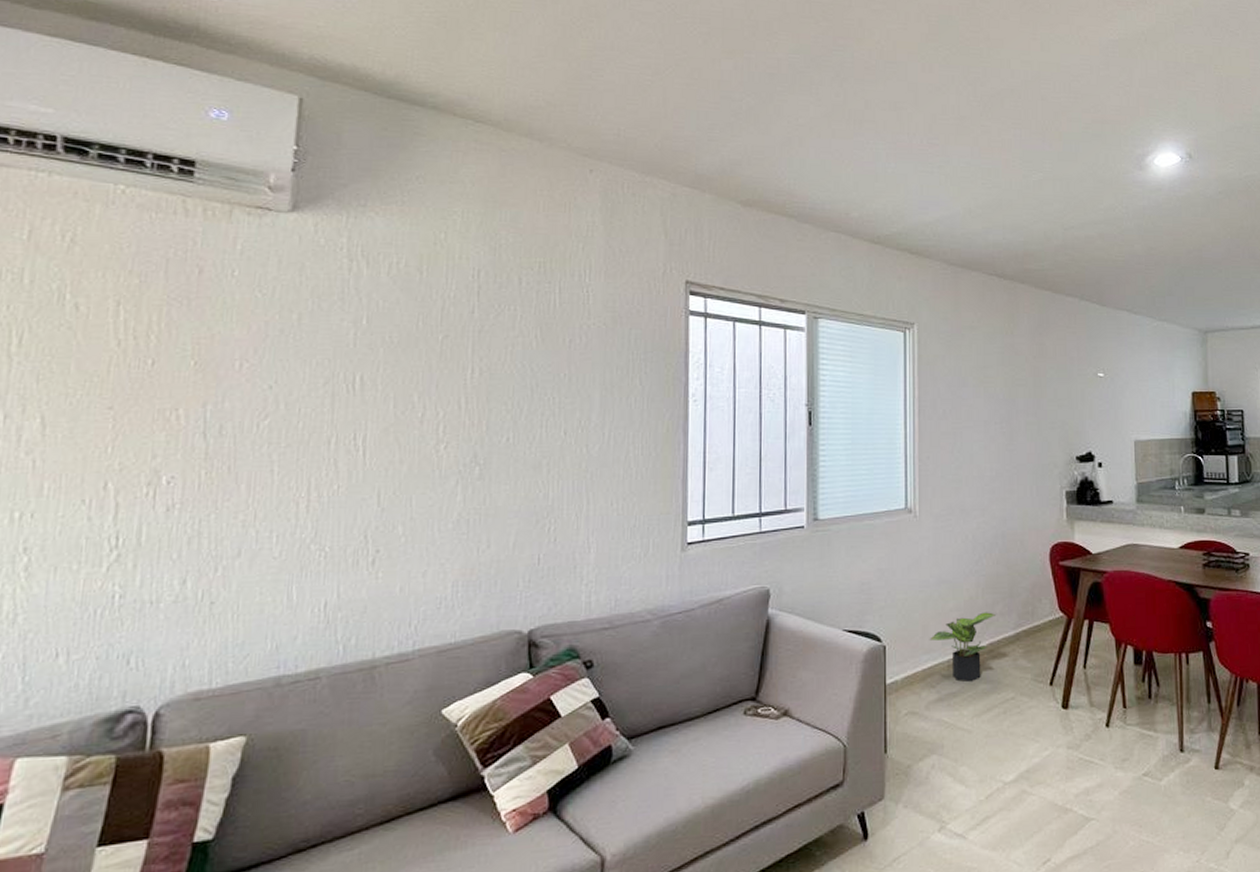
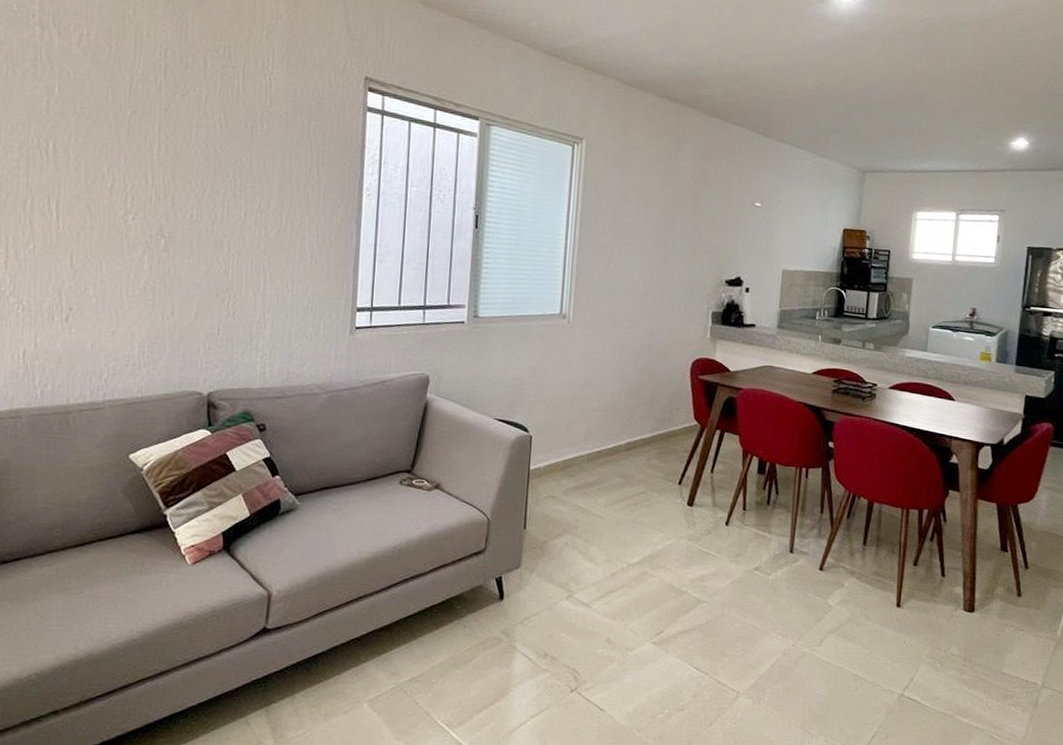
potted plant: present [929,612,997,683] -> none [572,414,636,475]

